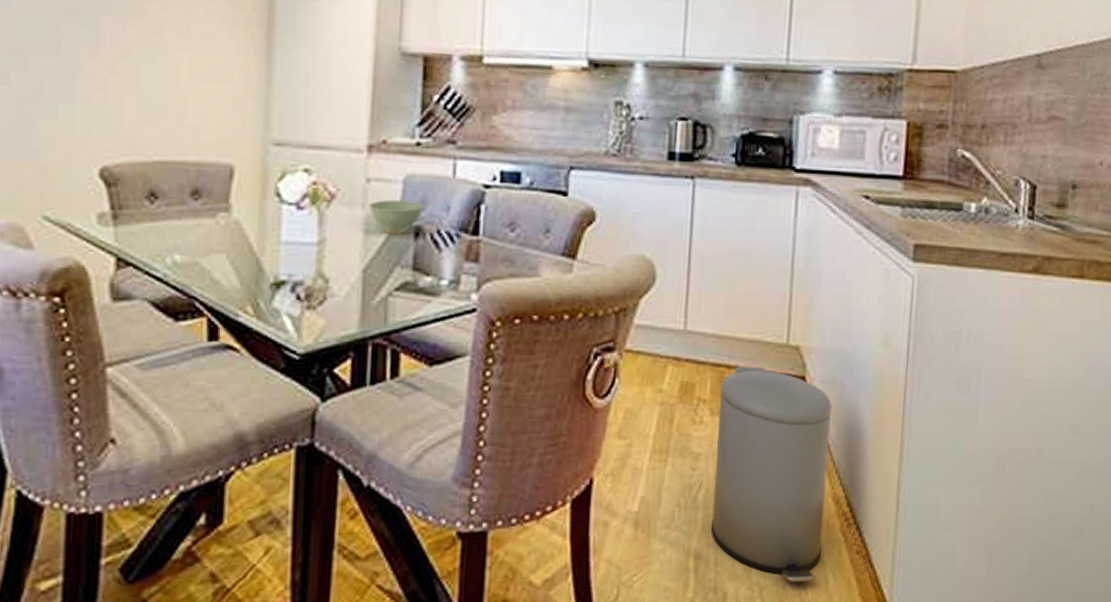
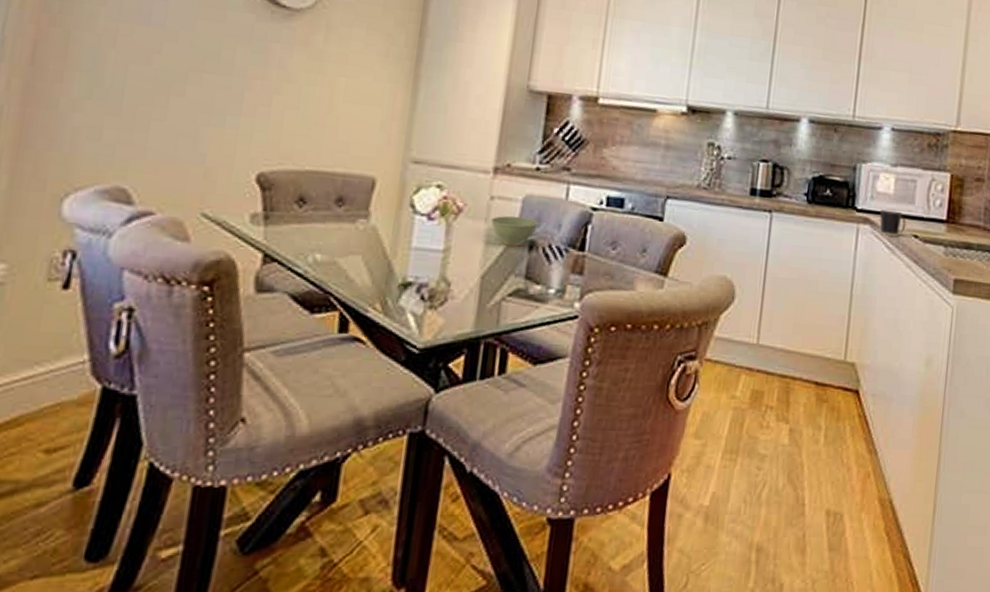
pedal bin: present [711,366,832,582] -> none [772,378,881,576]
mug: none [822,168,855,199] -> present [879,209,906,237]

